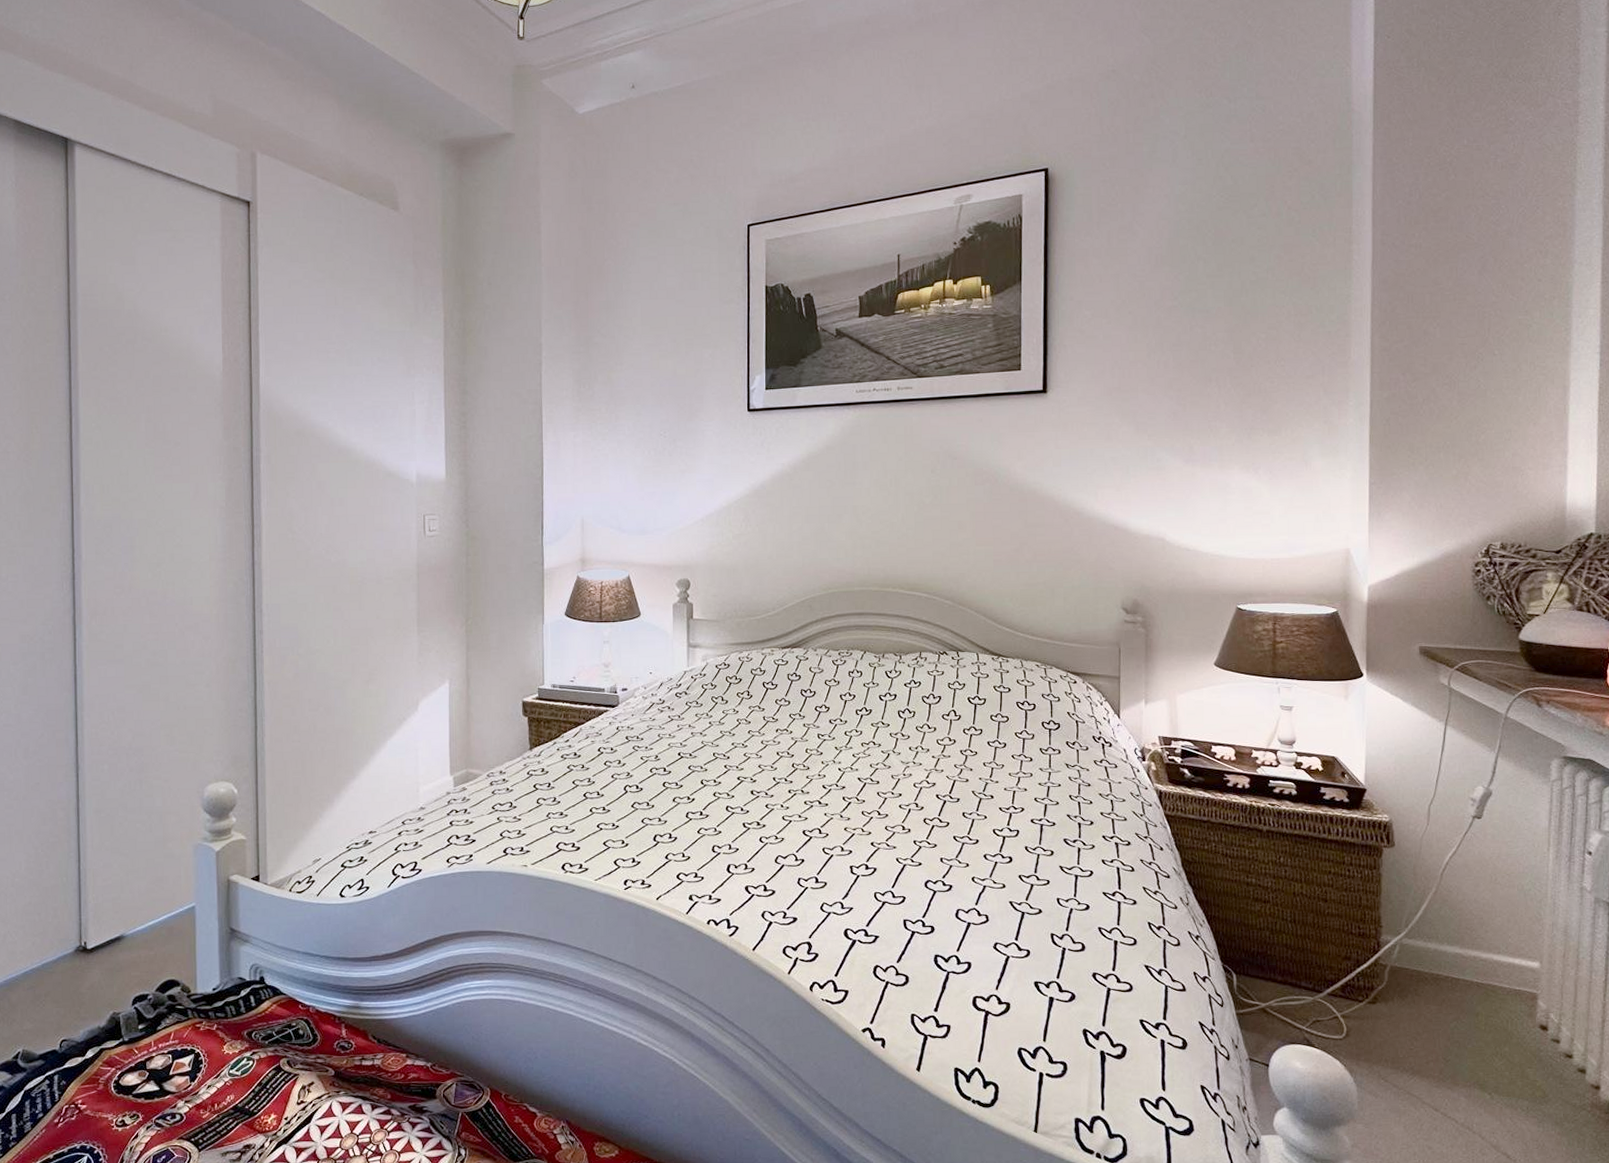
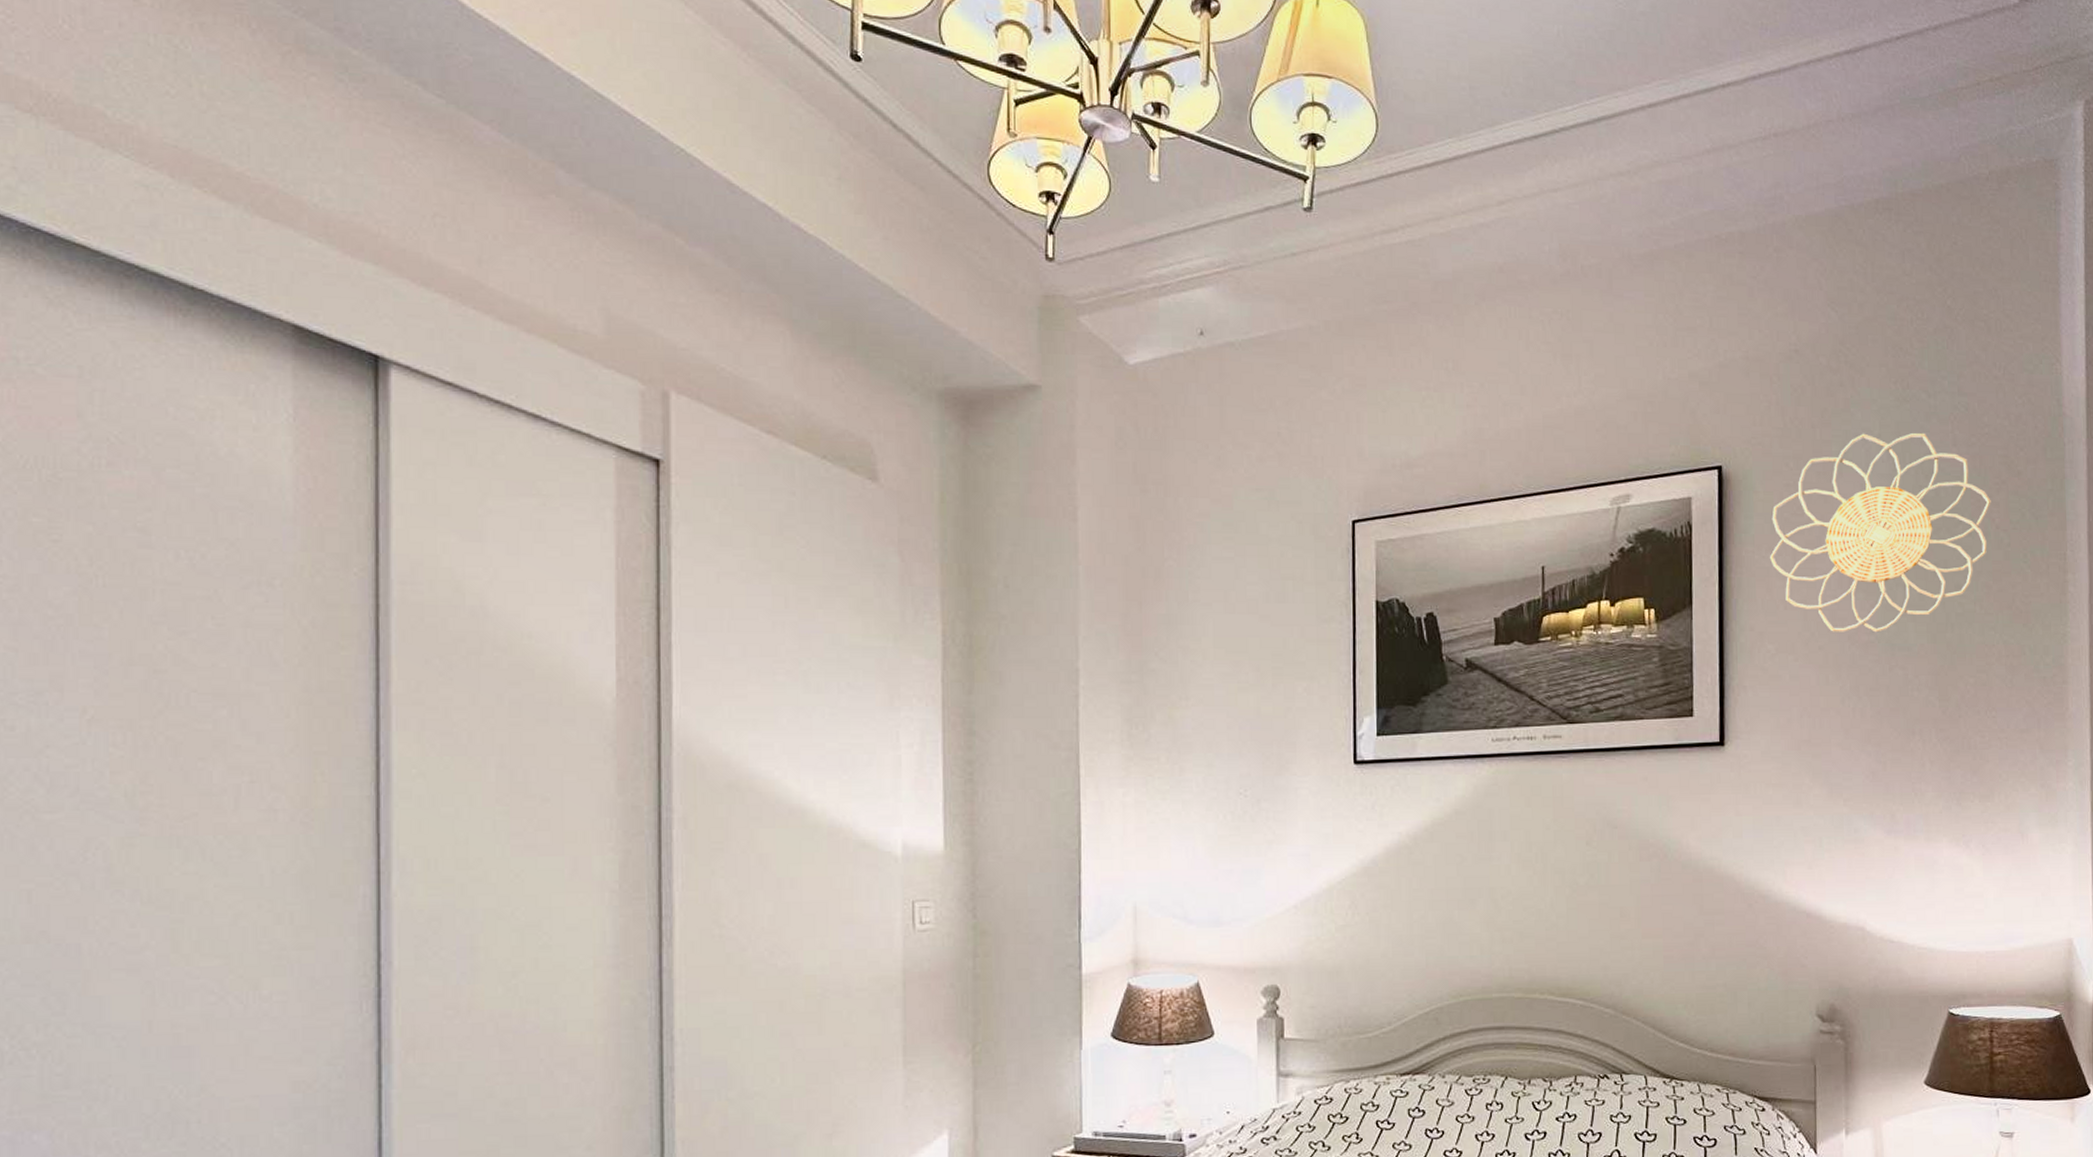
decorative wall piece: none [1088,132,1284,299] -> present [1770,432,1991,633]

